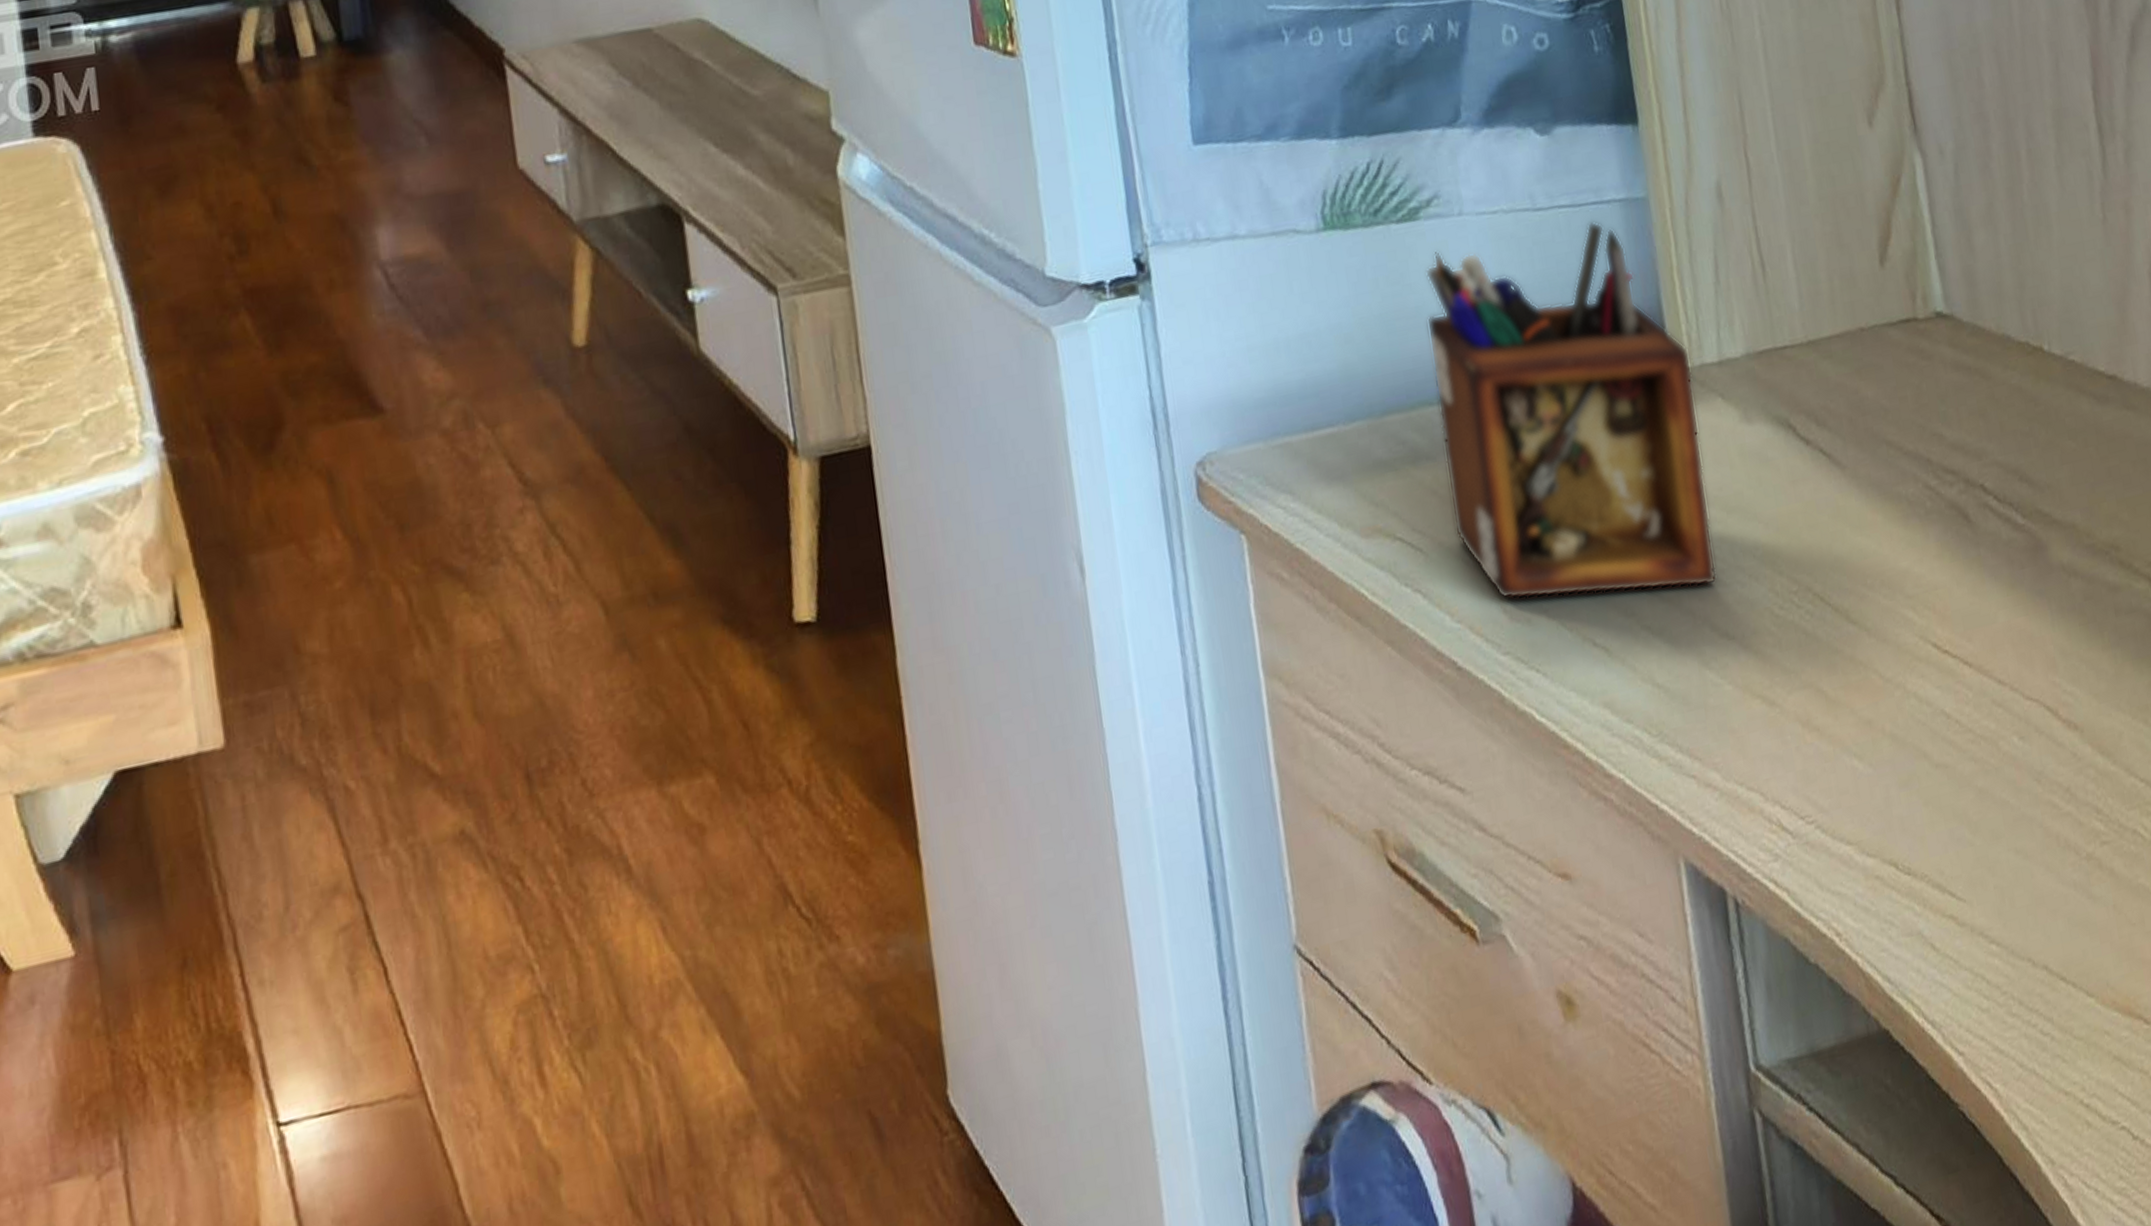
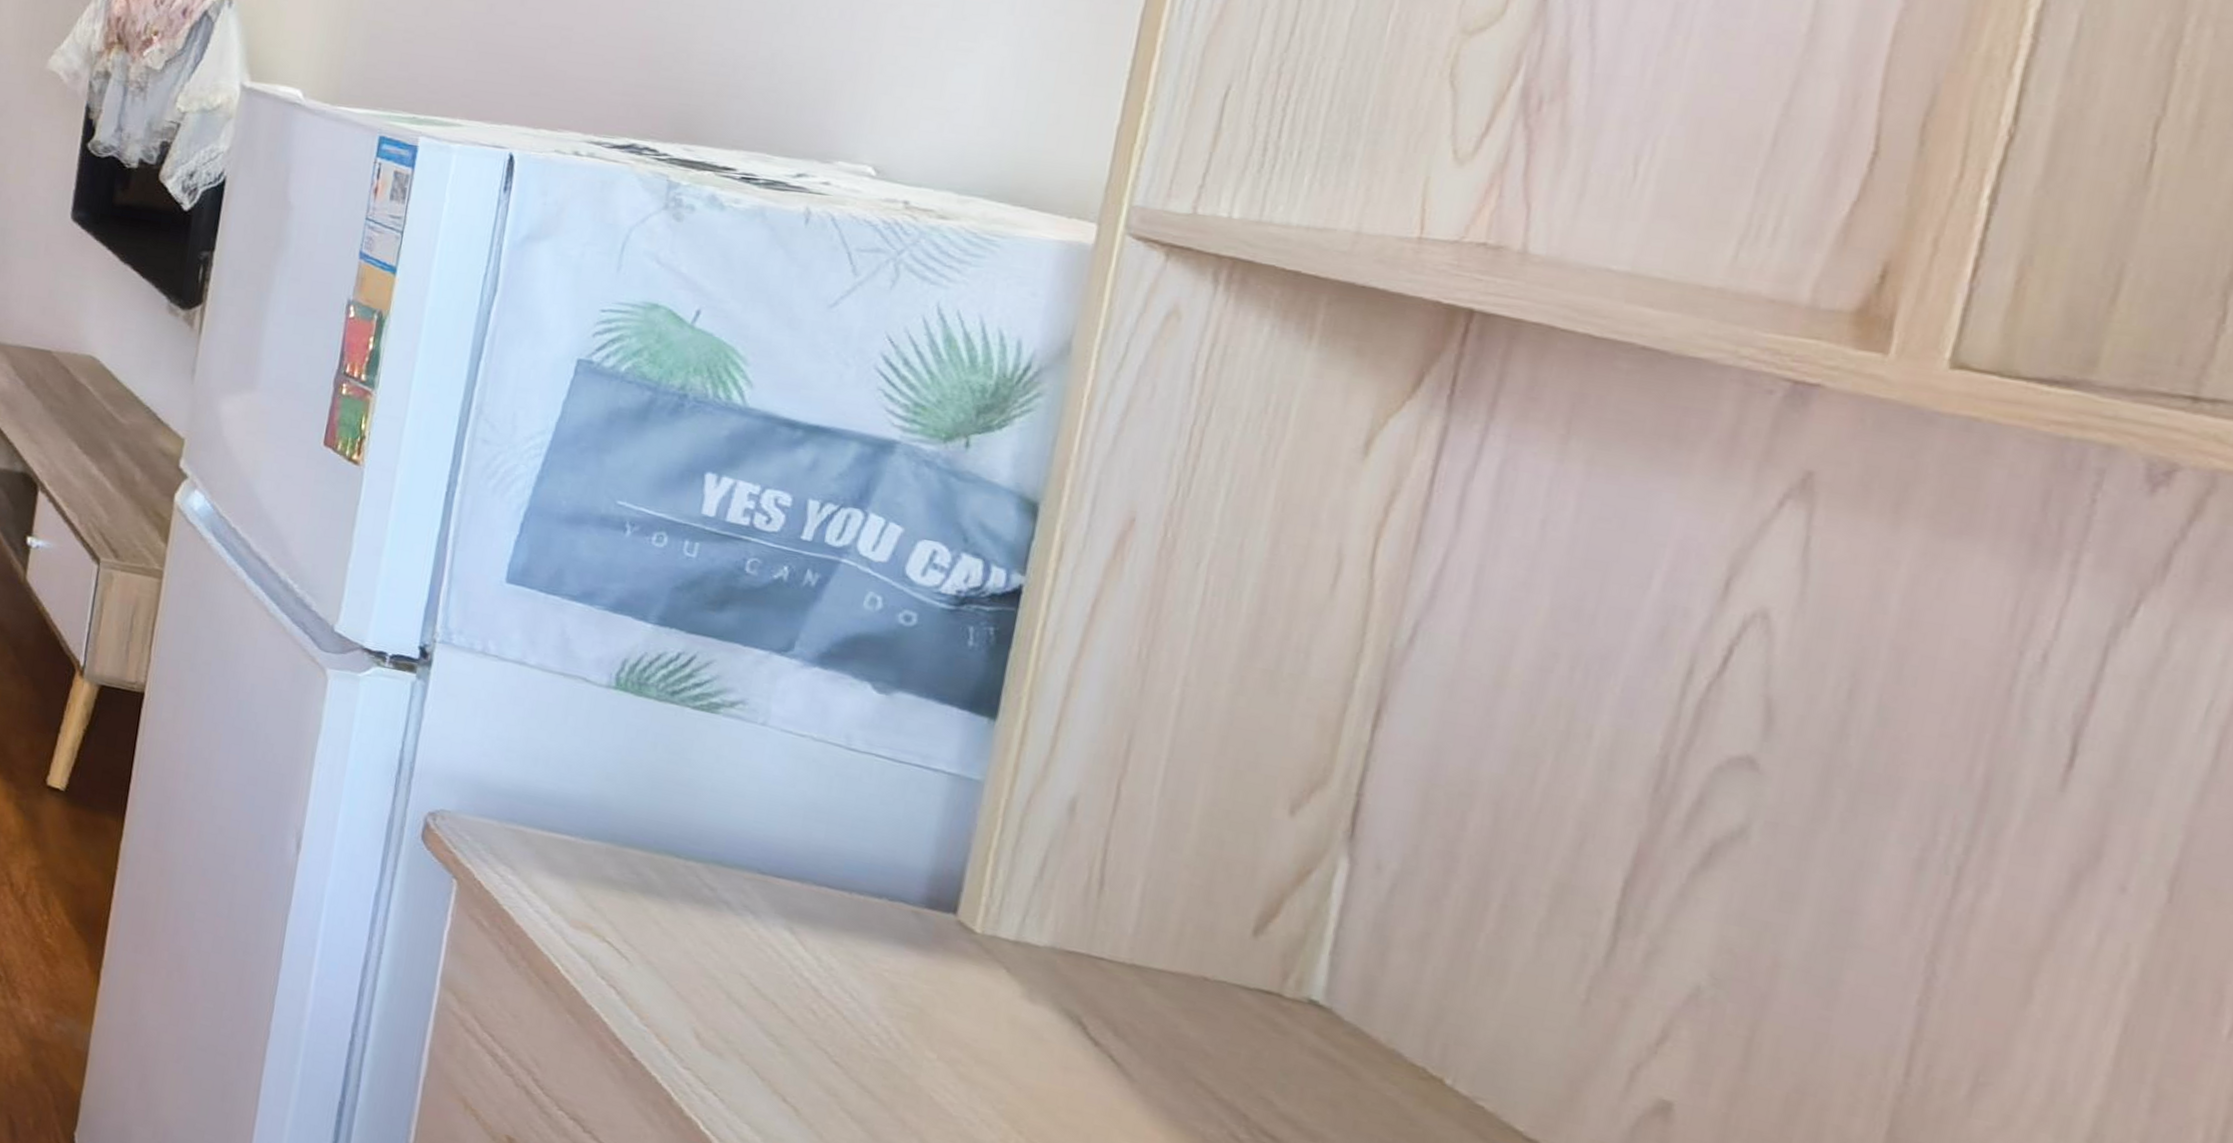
desk organizer: present [1426,221,1717,600] -> none [667,744,983,1110]

